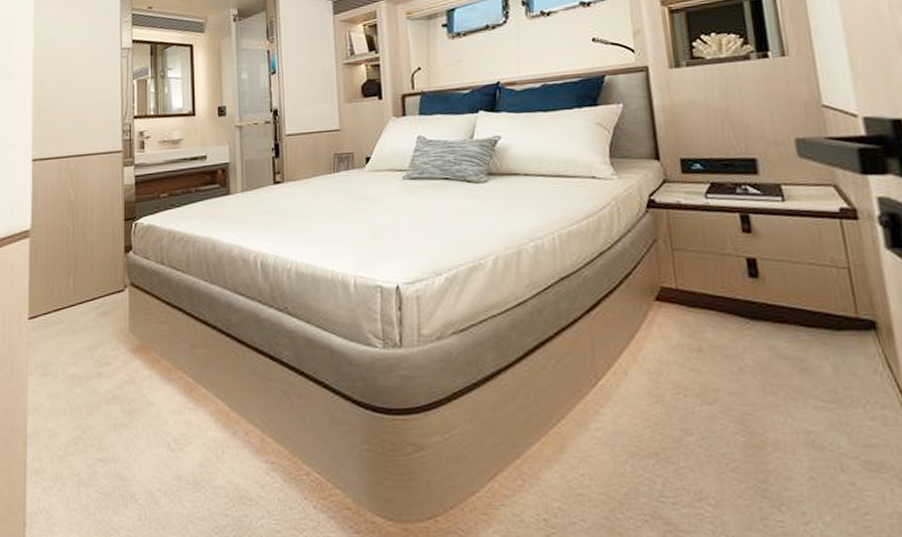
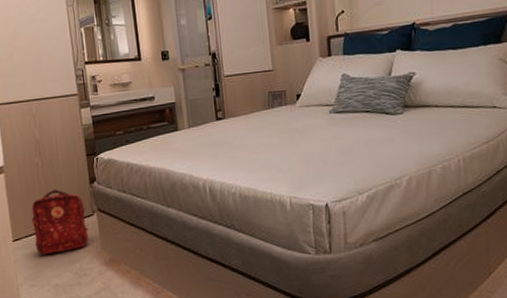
backpack: none [53,257,117,336] -> present [31,189,89,255]

